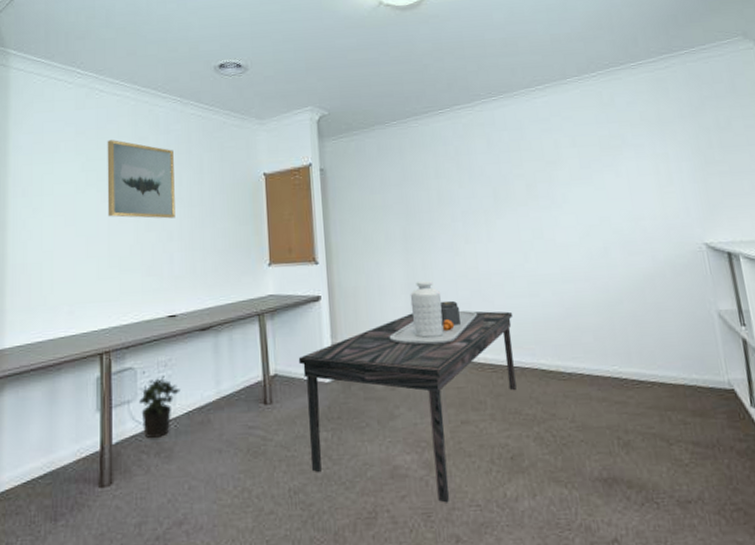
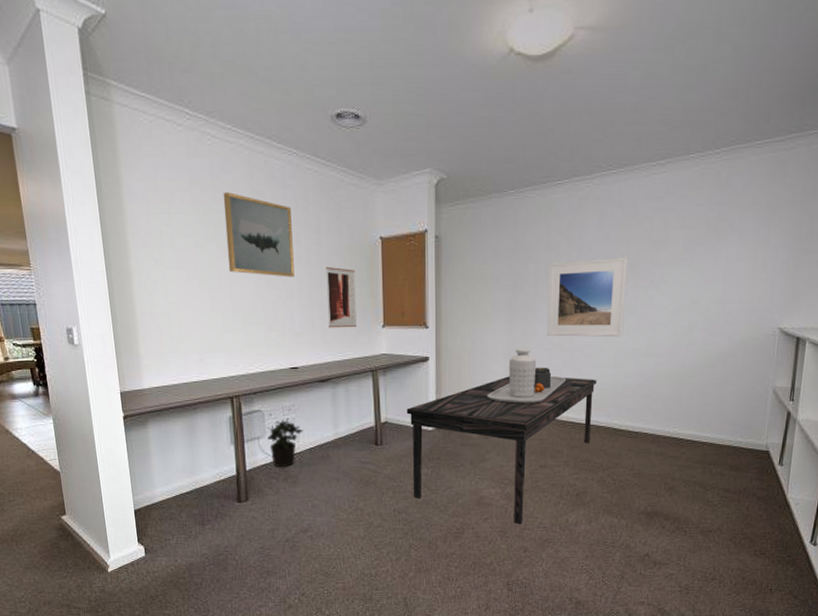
wall art: none [208,206,241,270] -> present [326,267,357,328]
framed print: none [442,179,533,266] -> present [547,257,628,338]

